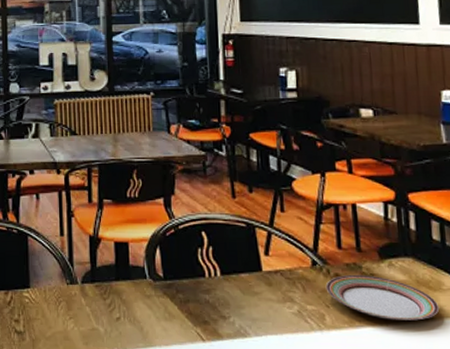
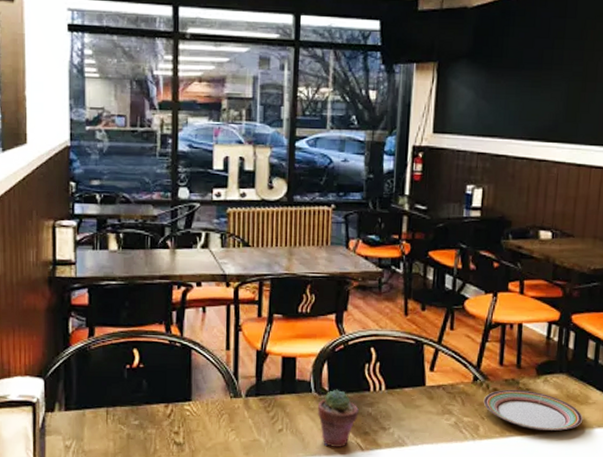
potted succulent: none [153,275,196,337] -> present [317,389,359,447]

